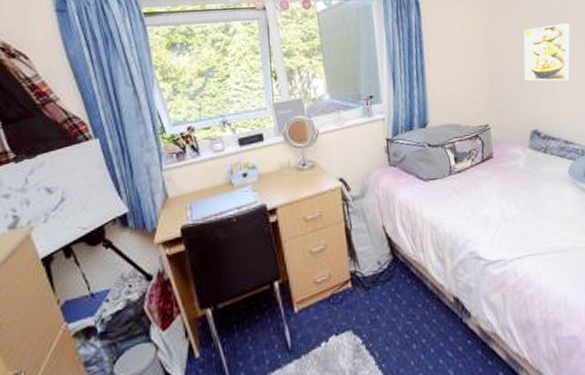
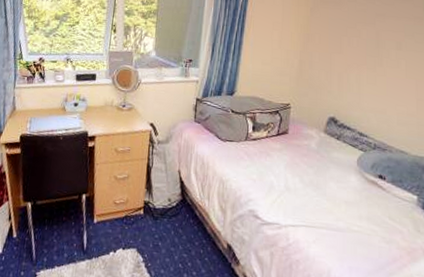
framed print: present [523,23,571,81] -> none [333,25,389,78]

